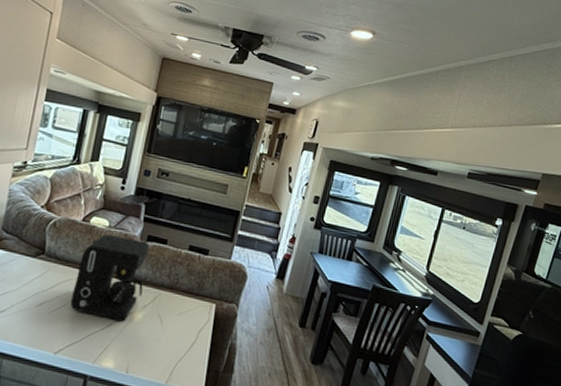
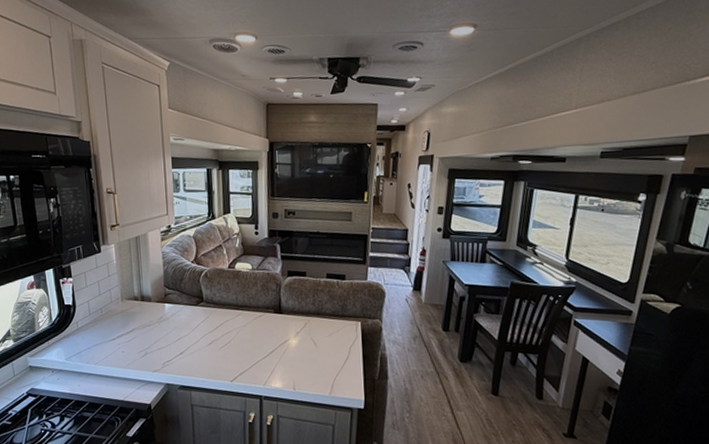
coffee maker: present [70,234,150,322] -> none [234,276,293,349]

